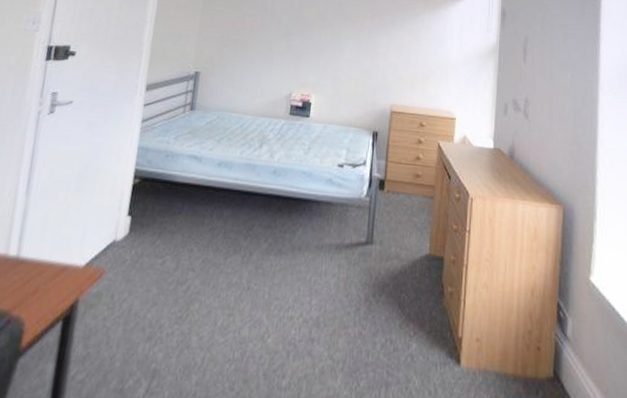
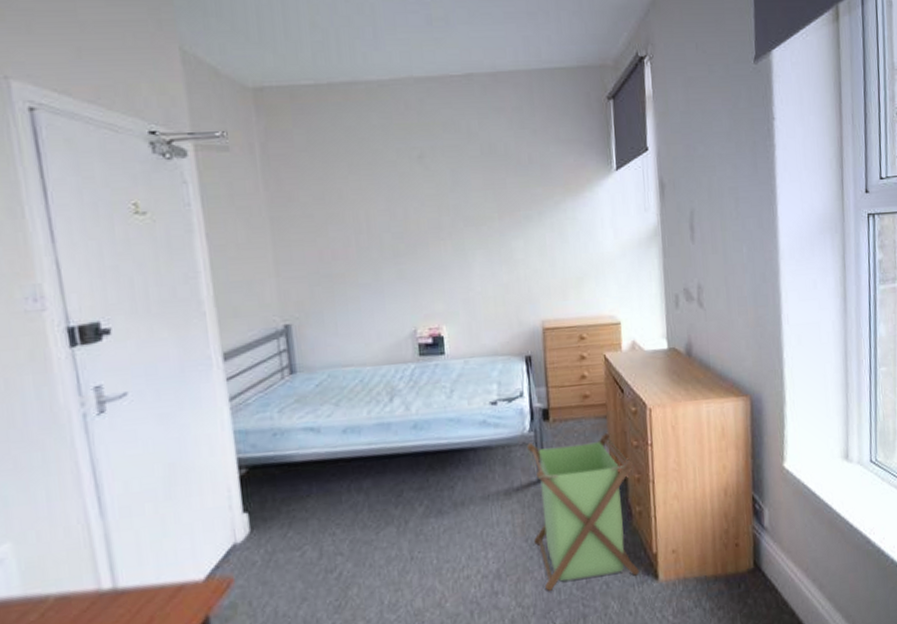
laundry basket: none [353,207,452,356] -> present [527,432,639,591]

